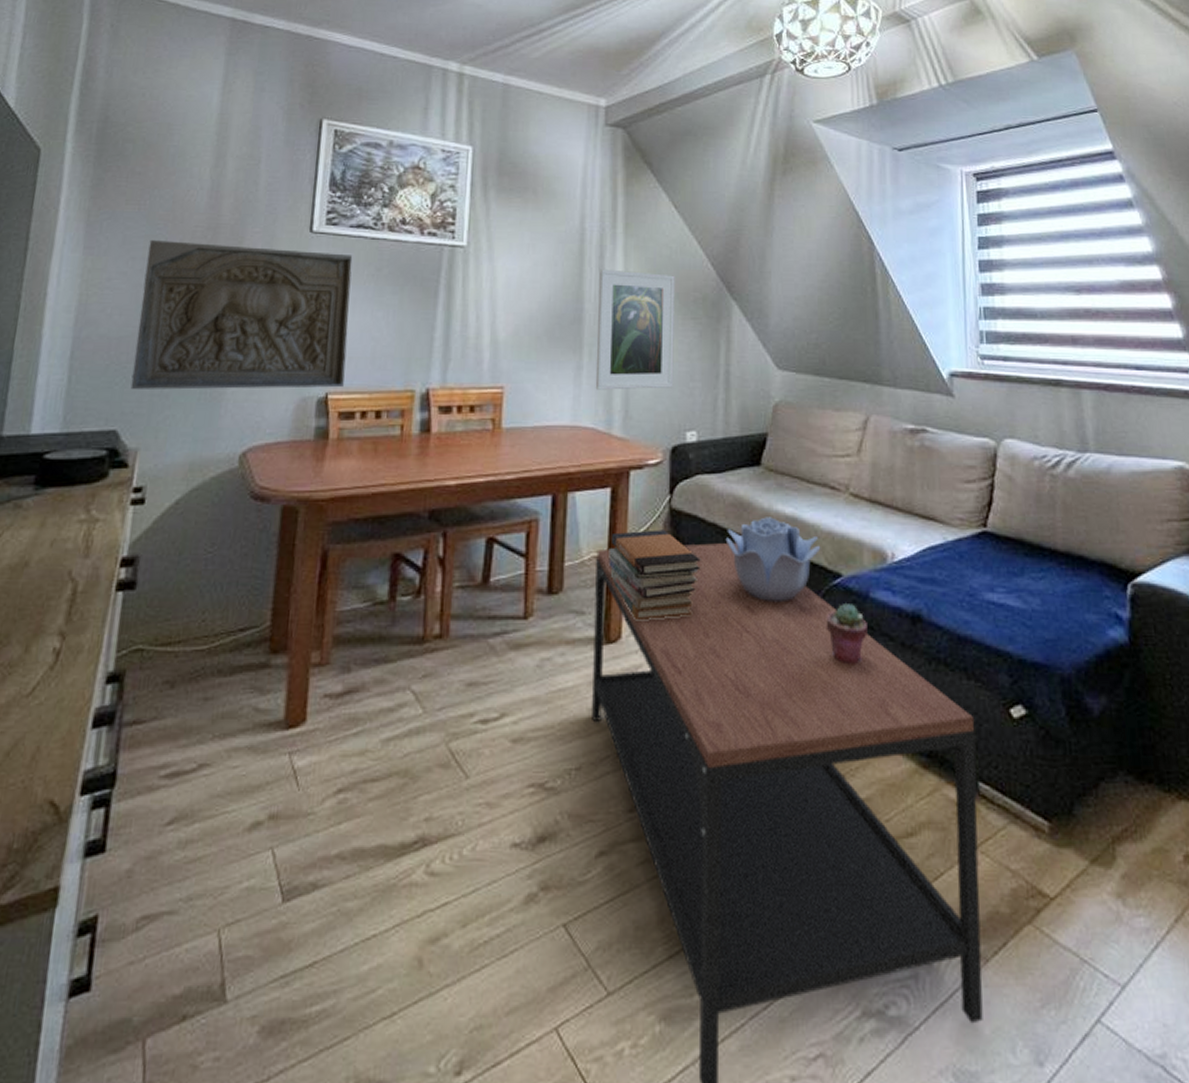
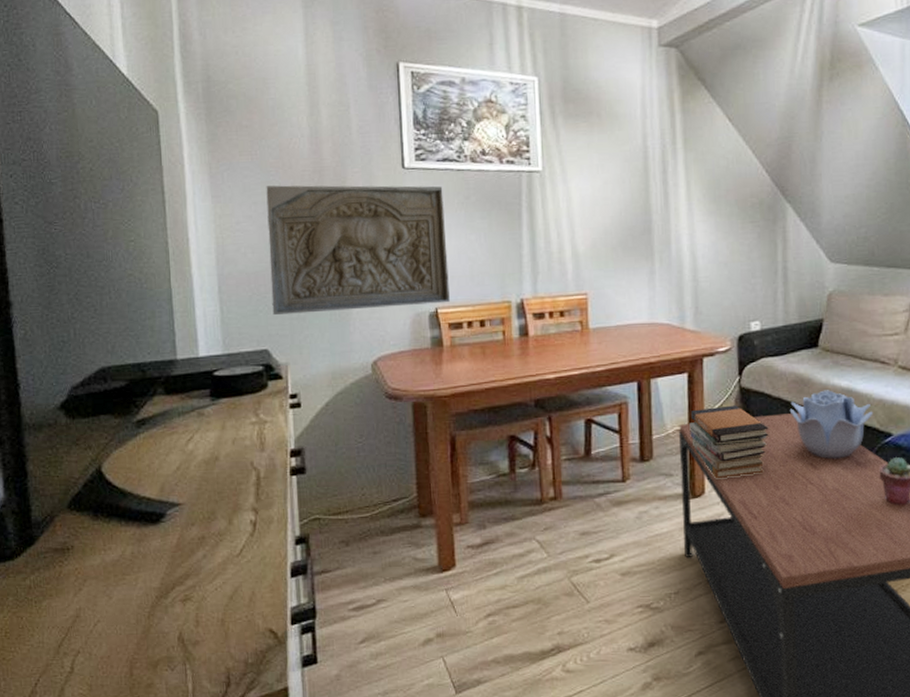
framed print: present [595,269,675,390] -> none [664,182,737,291]

